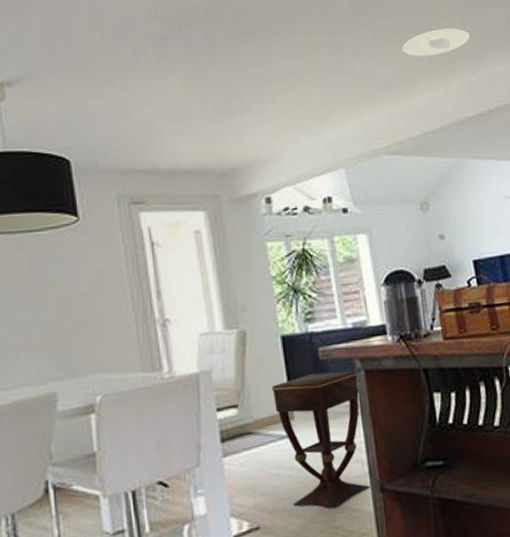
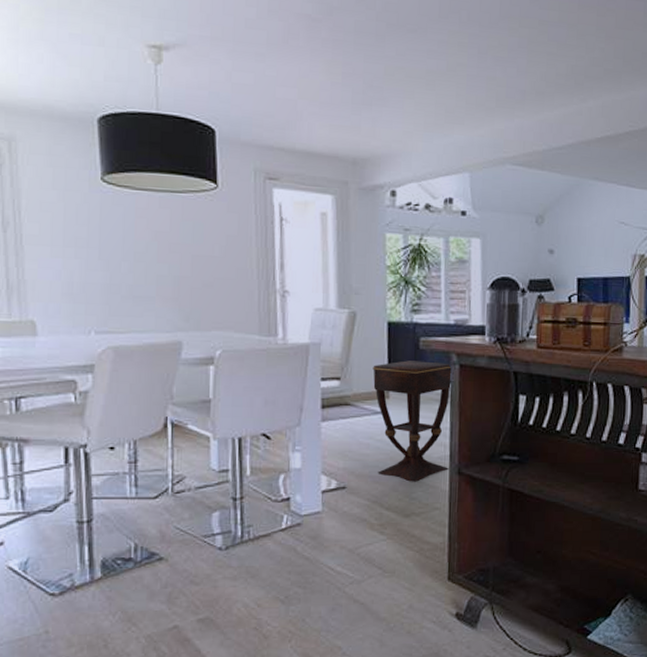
recessed light: present [402,28,470,56] -> none [544,45,613,72]

